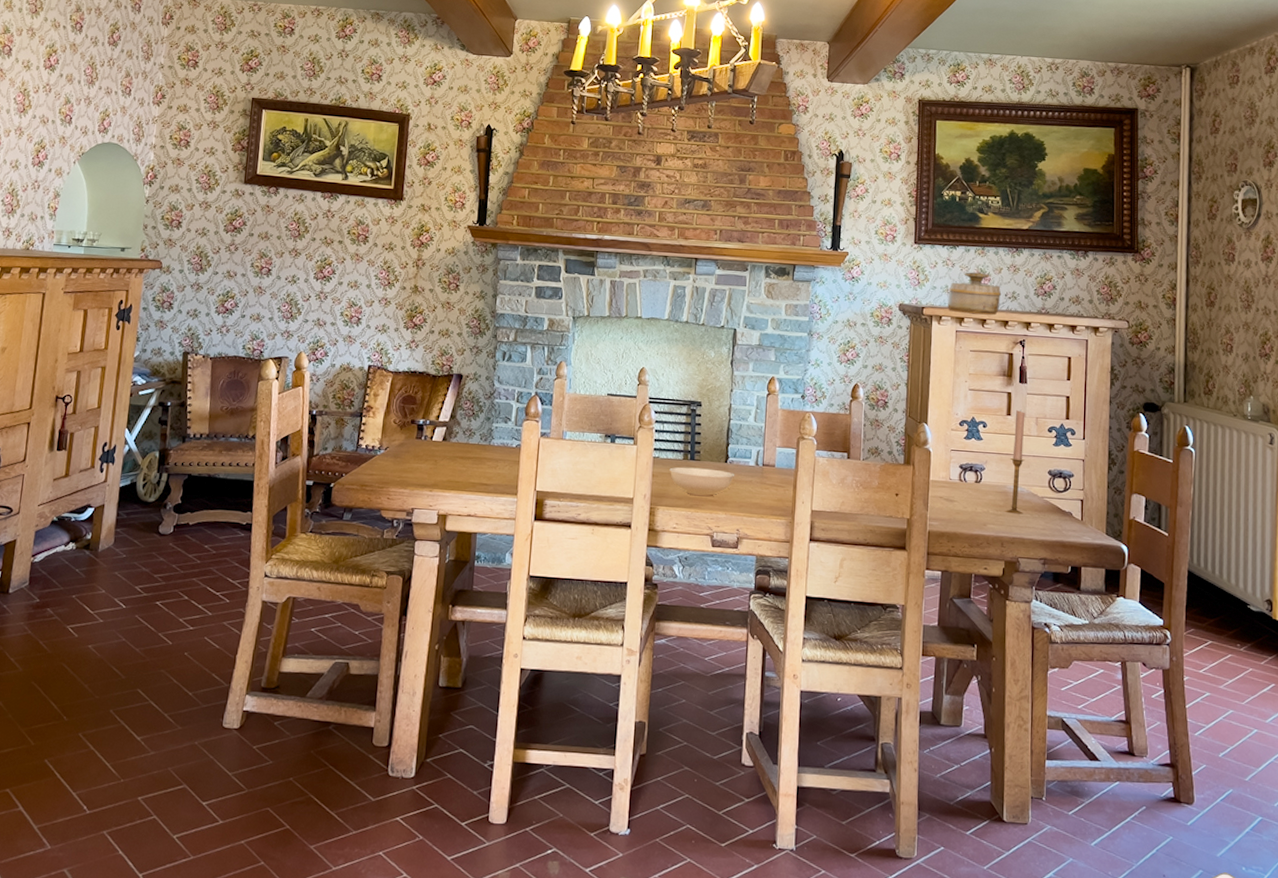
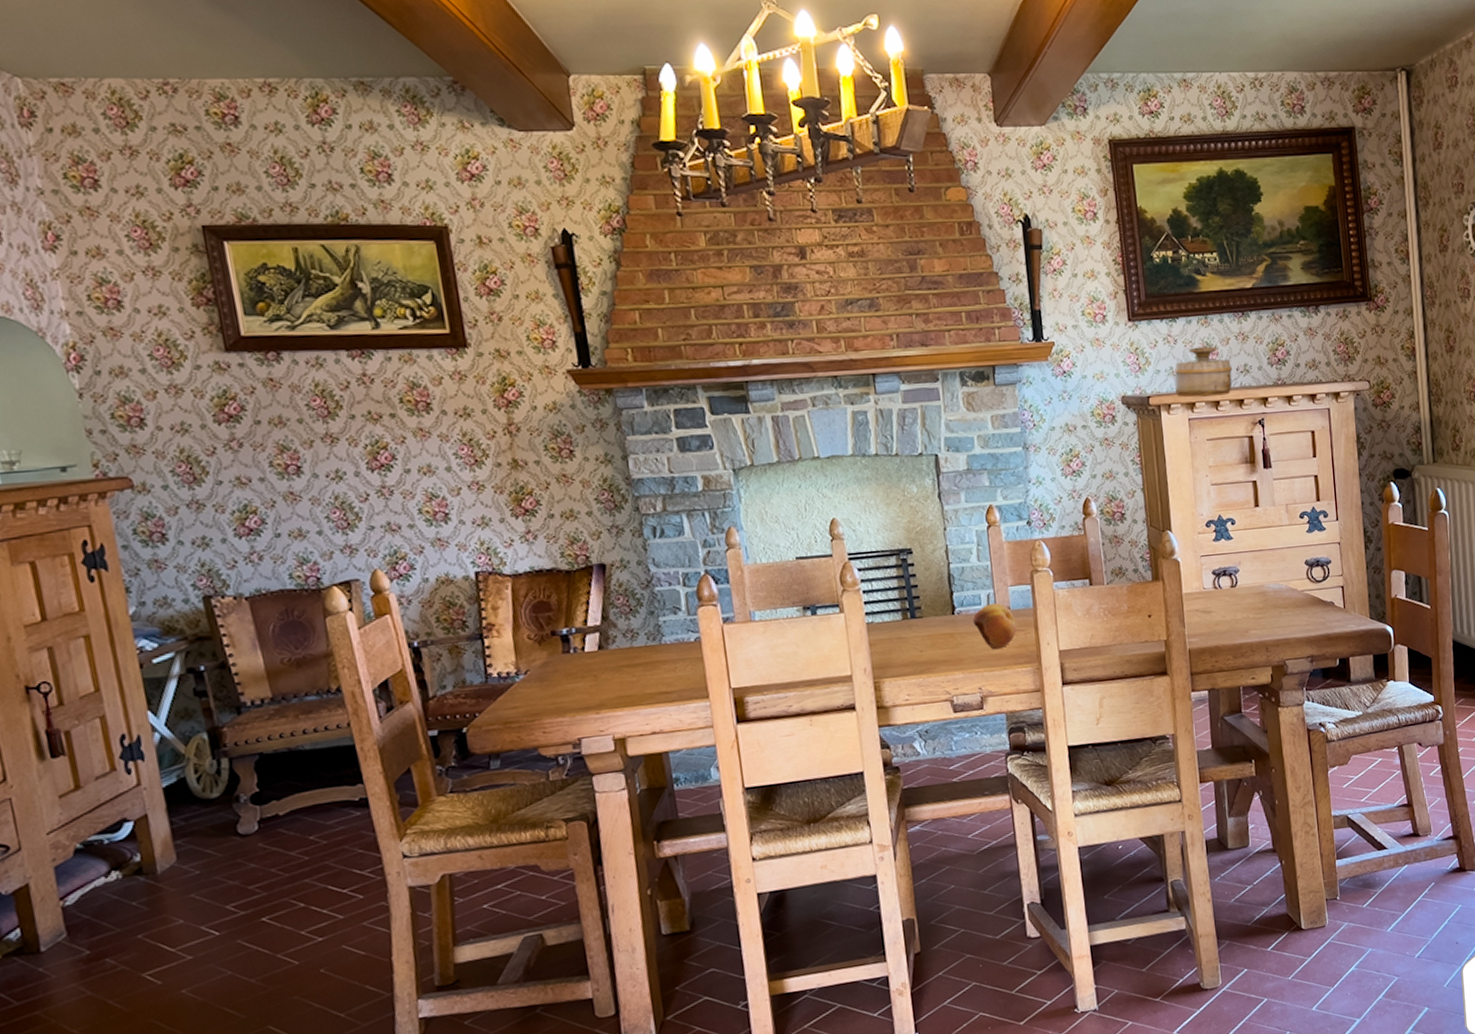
bowl: present [669,467,735,497] -> none [888,624,967,660]
fruit: none [741,459,778,499] -> present [972,603,1017,650]
candlestick: present [1005,410,1025,515] -> none [1264,499,1285,615]

